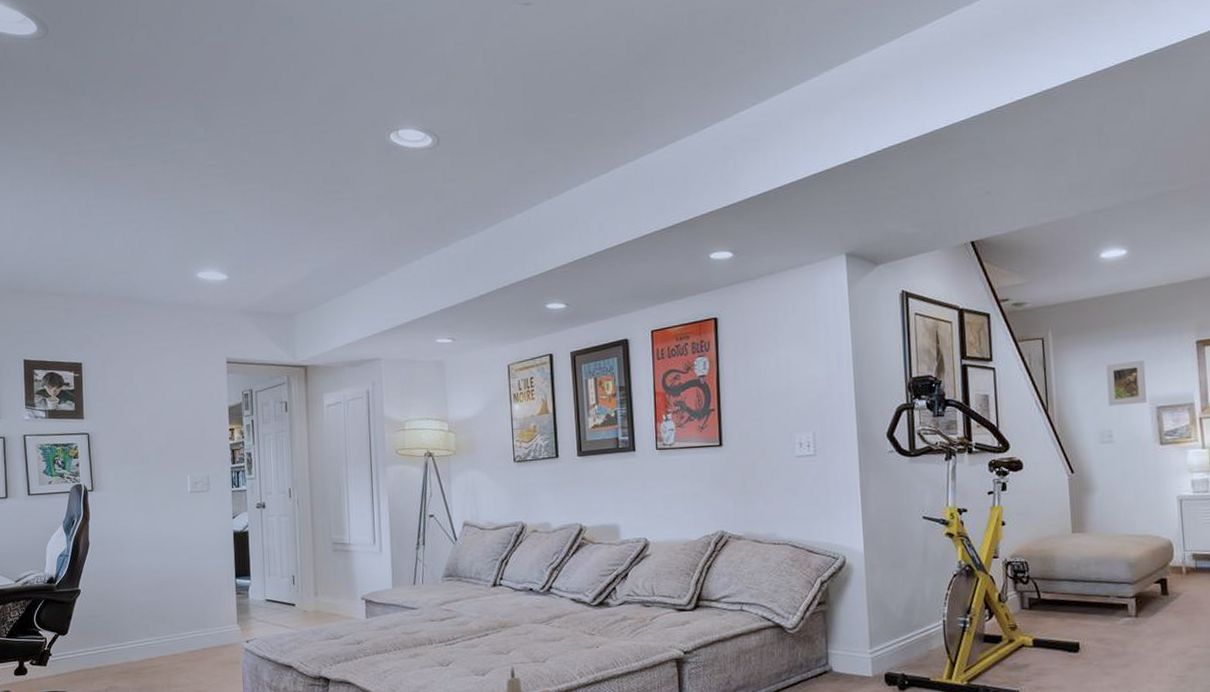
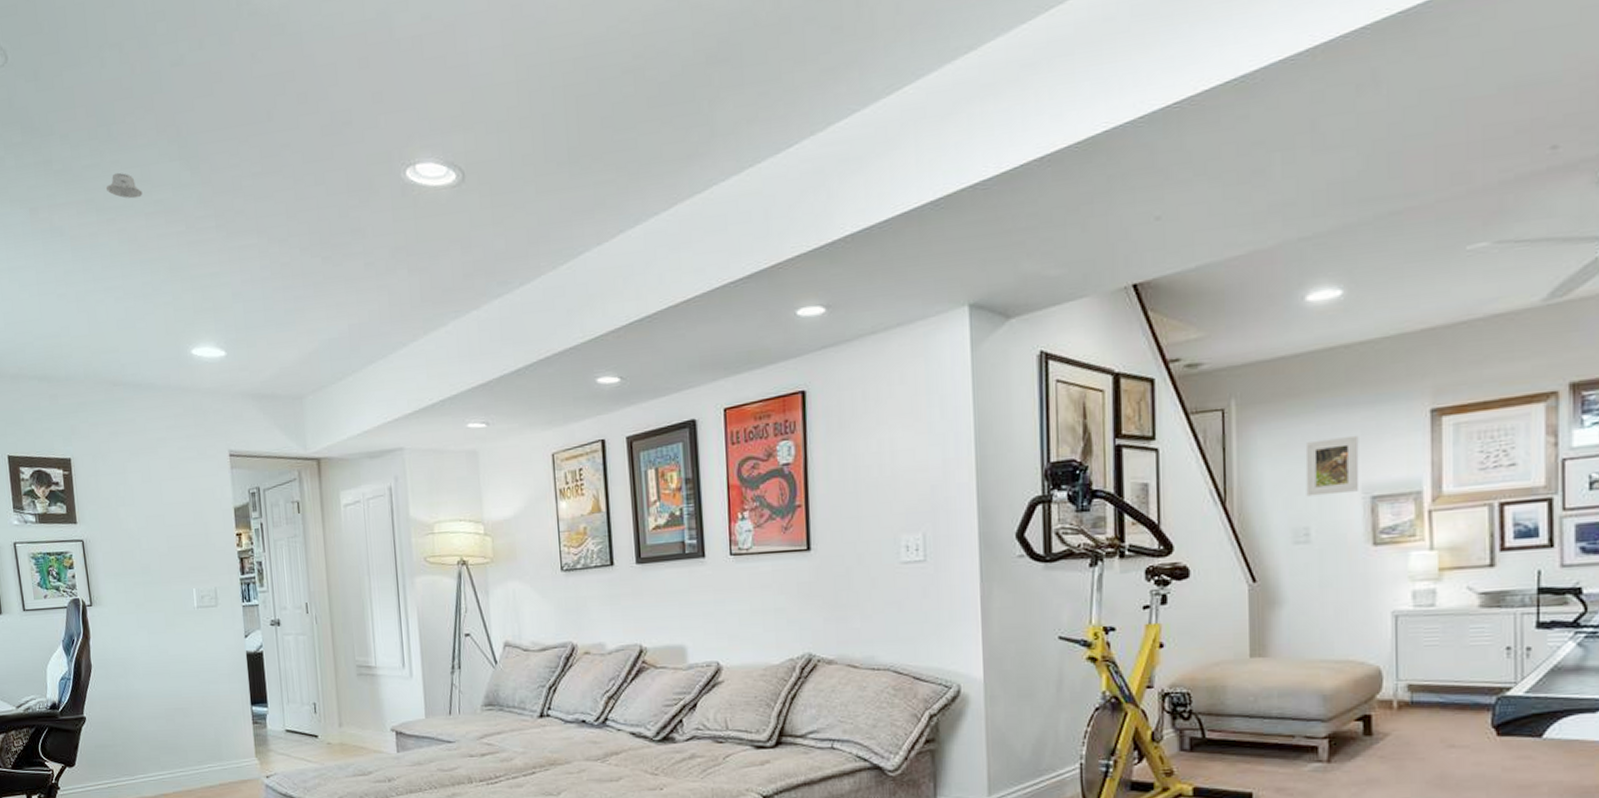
recessed light: none [129,127,161,149] -> present [106,172,143,199]

